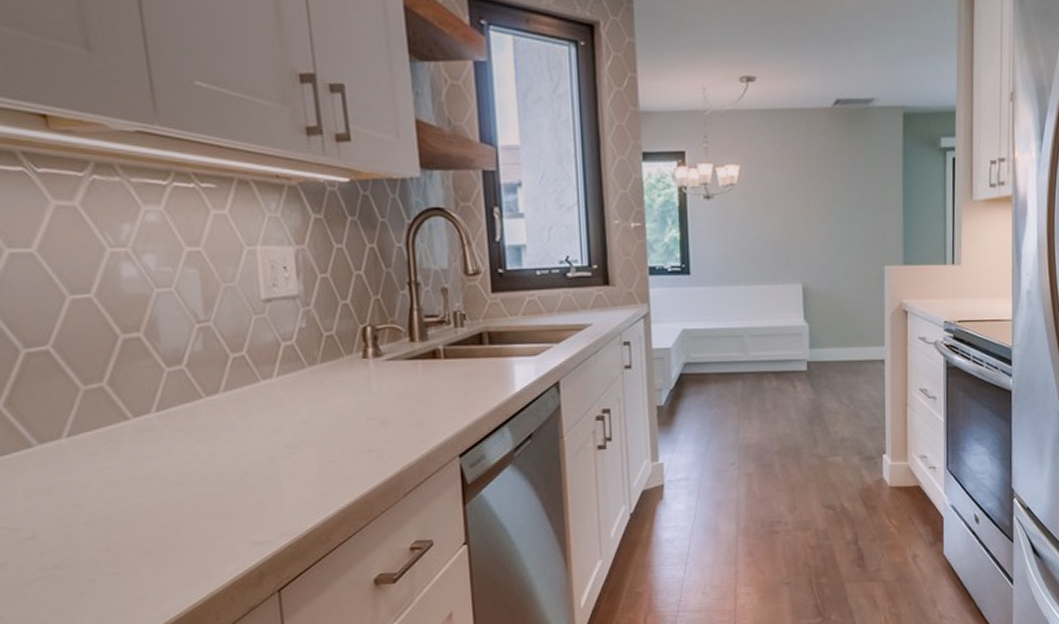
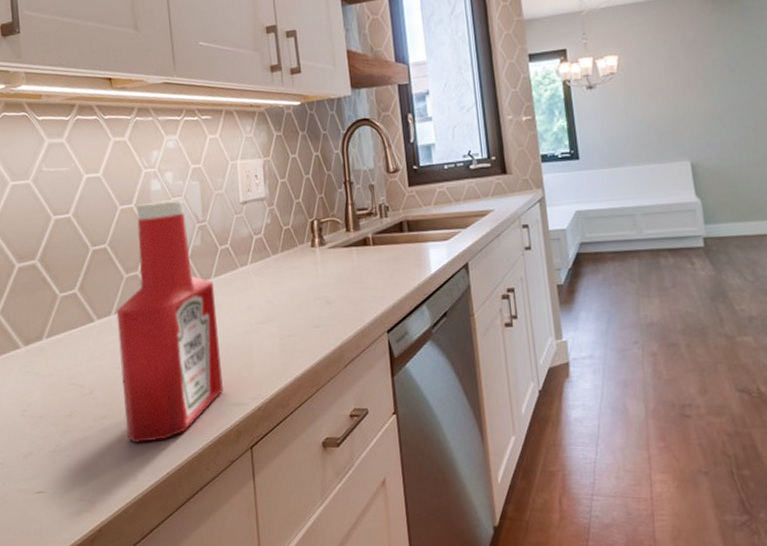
ketchup bottle: none [69,289,240,596] -> present [116,198,224,444]

